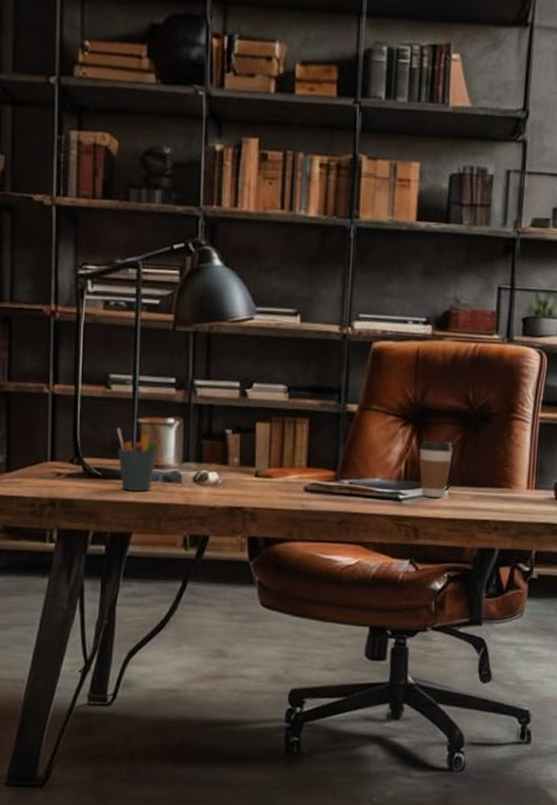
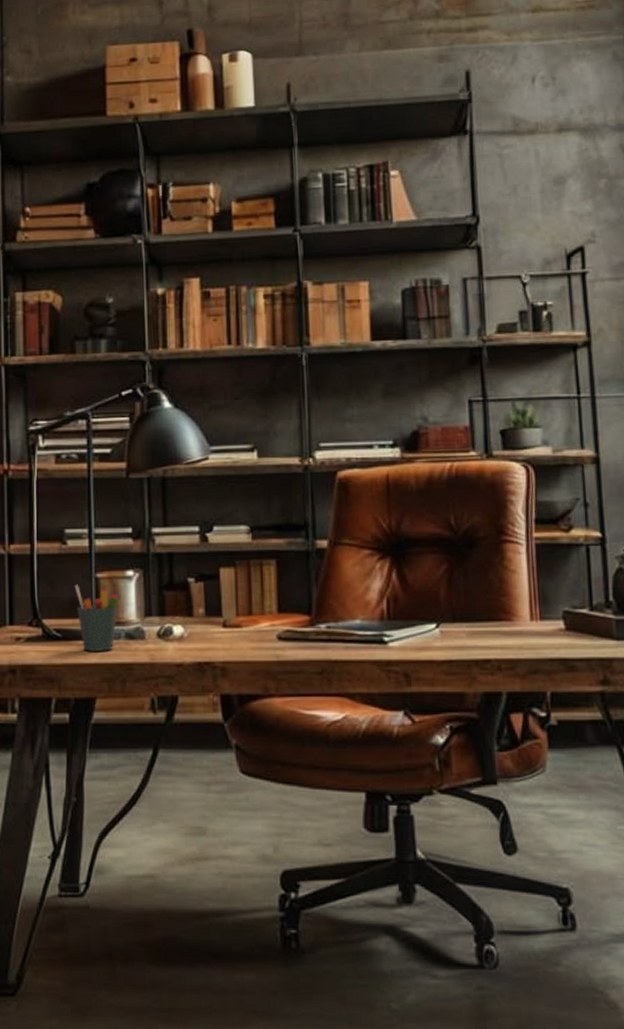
coffee cup: present [419,441,453,498] -> none [401,572,439,637]

